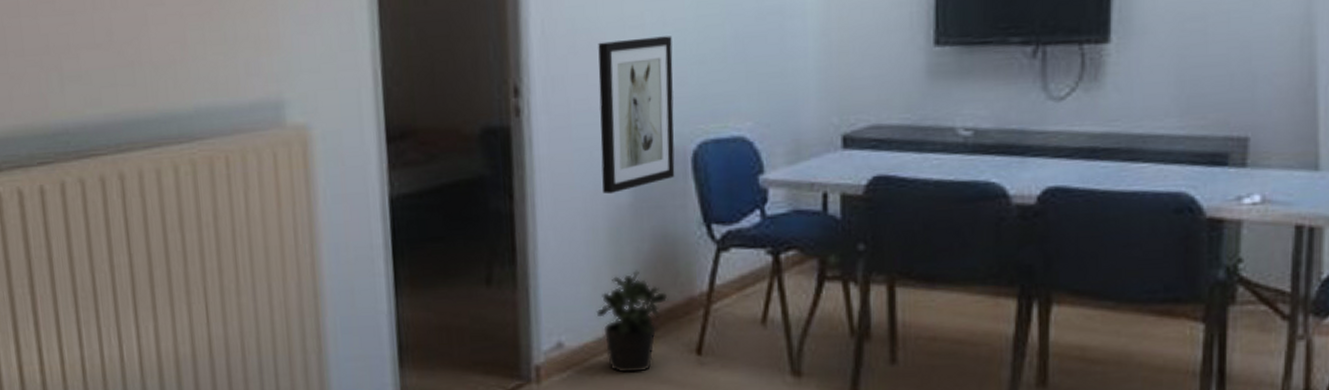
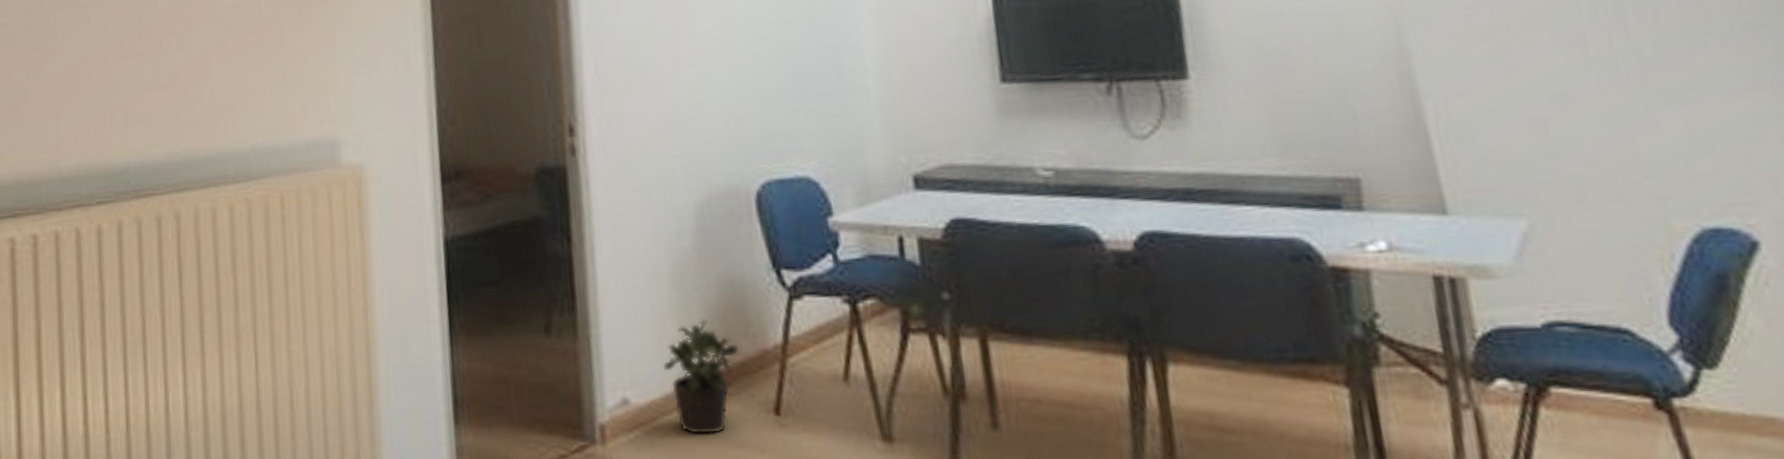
wall art: present [598,36,675,194] -> none [652,74,739,237]

